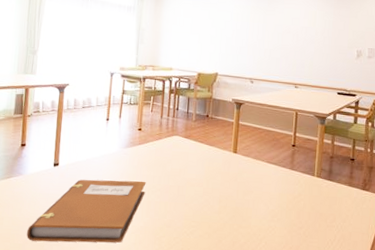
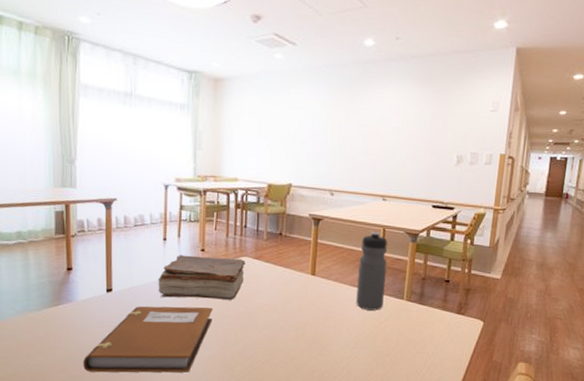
book: none [99,133,176,175] -> present [158,255,245,300]
water bottle: none [272,114,300,186] -> present [356,231,388,311]

